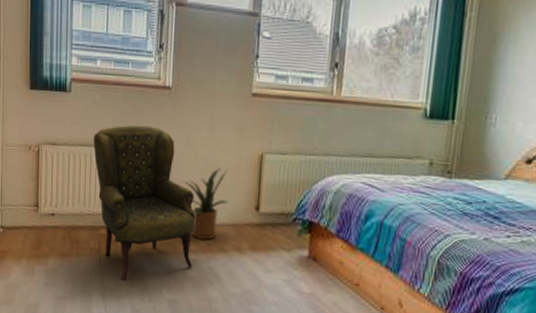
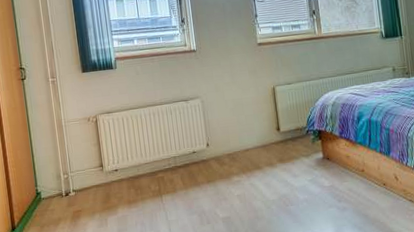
armchair: present [93,125,196,281] -> none [140,82,238,212]
house plant: present [179,168,228,240] -> none [214,104,255,163]

